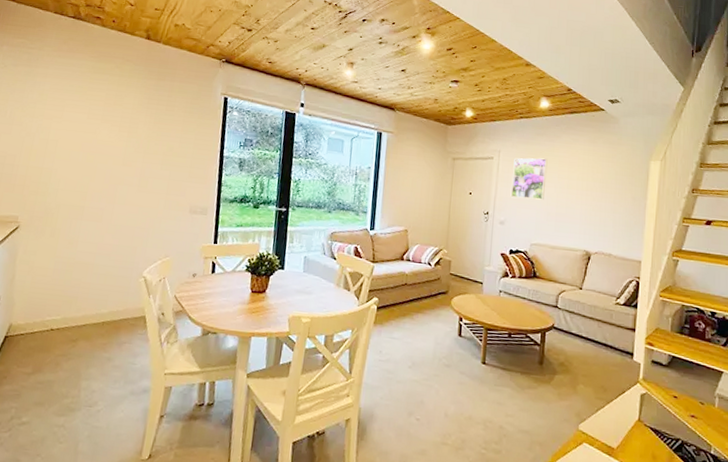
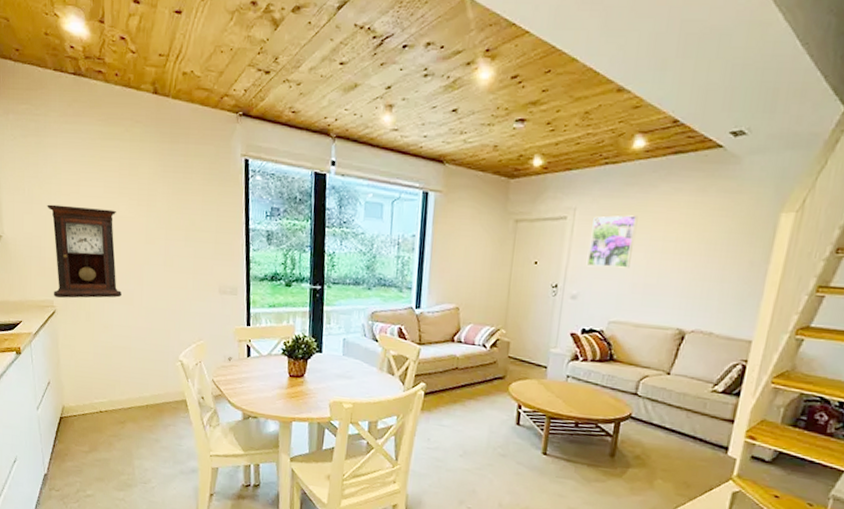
pendulum clock: none [20,126,97,215] -> present [47,204,122,299]

